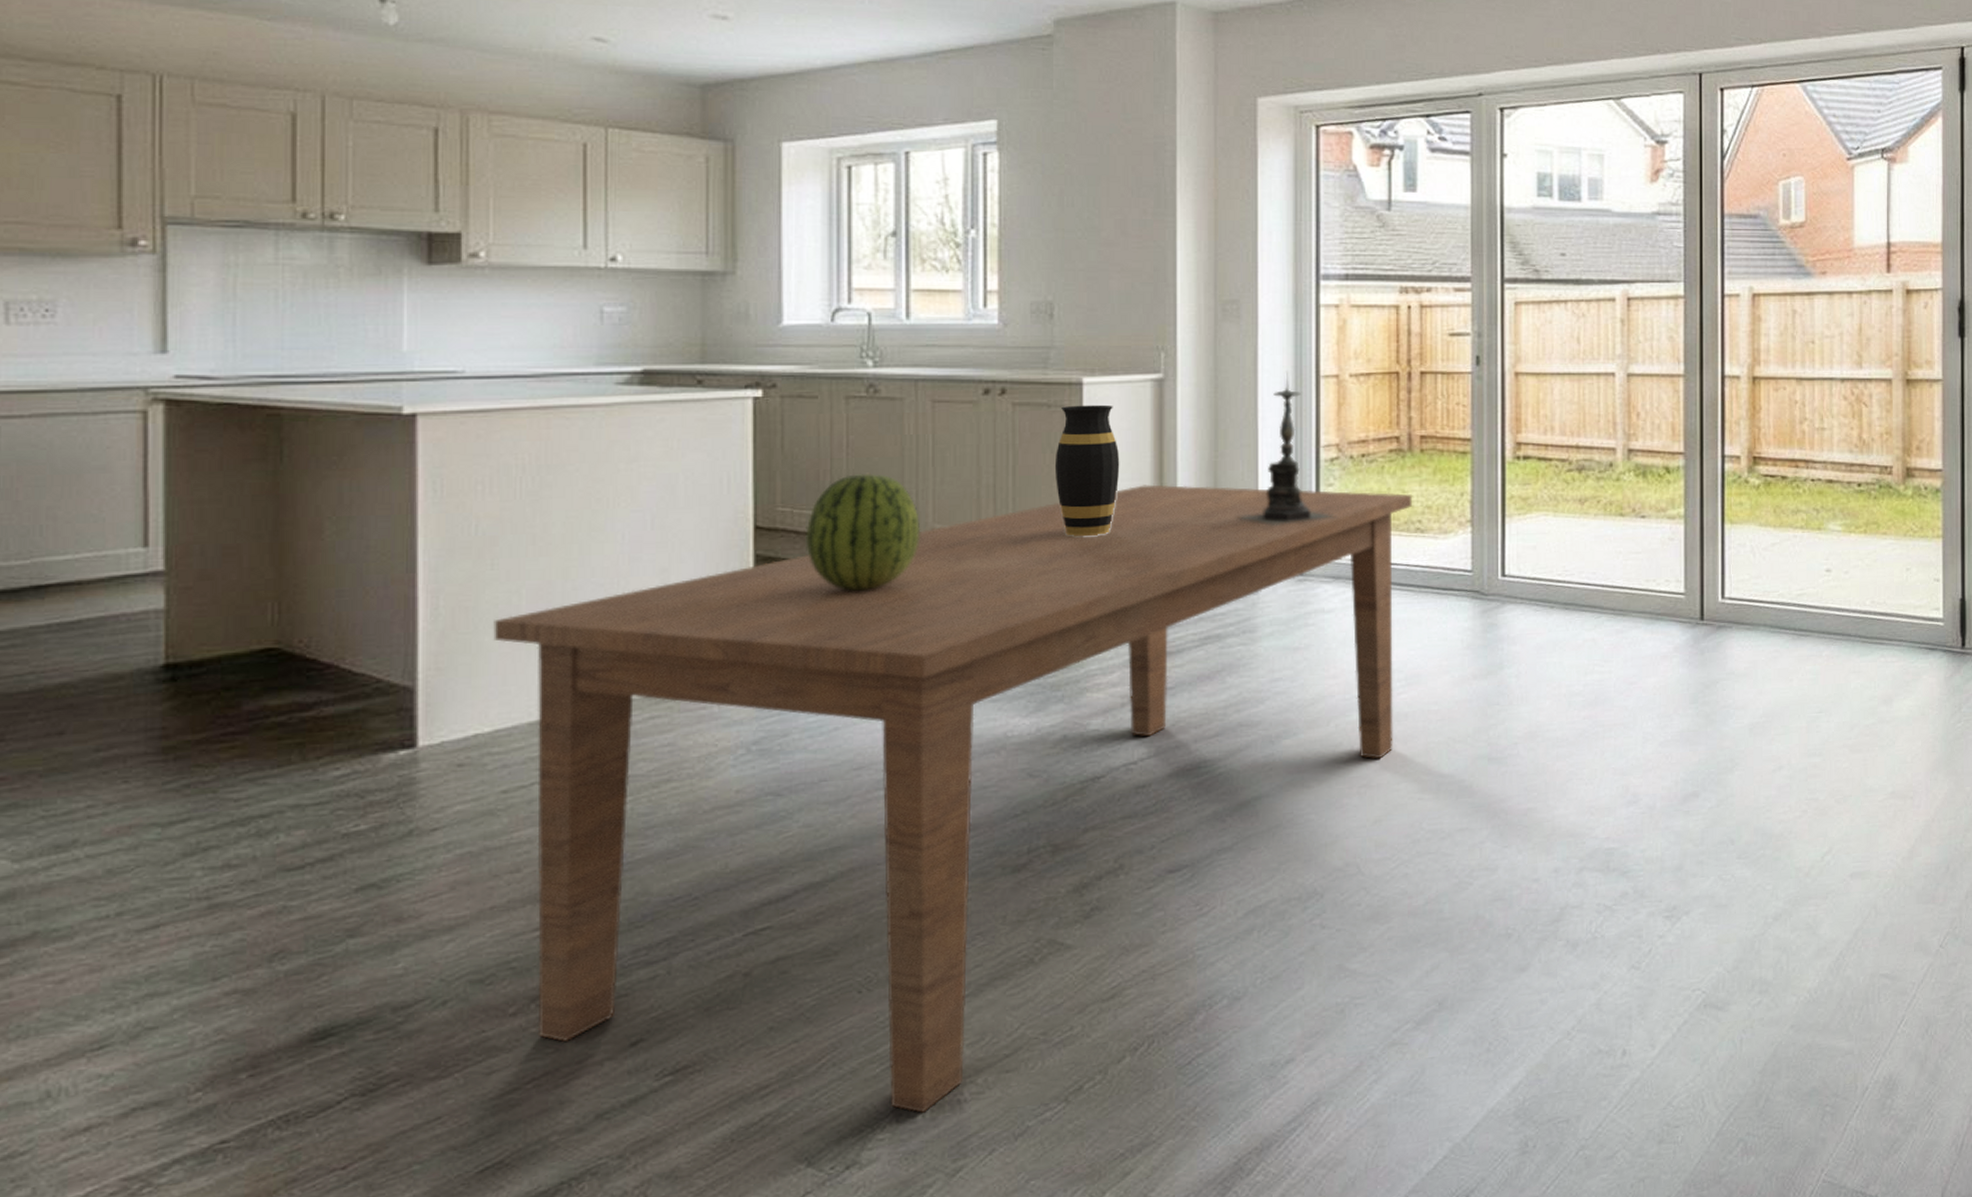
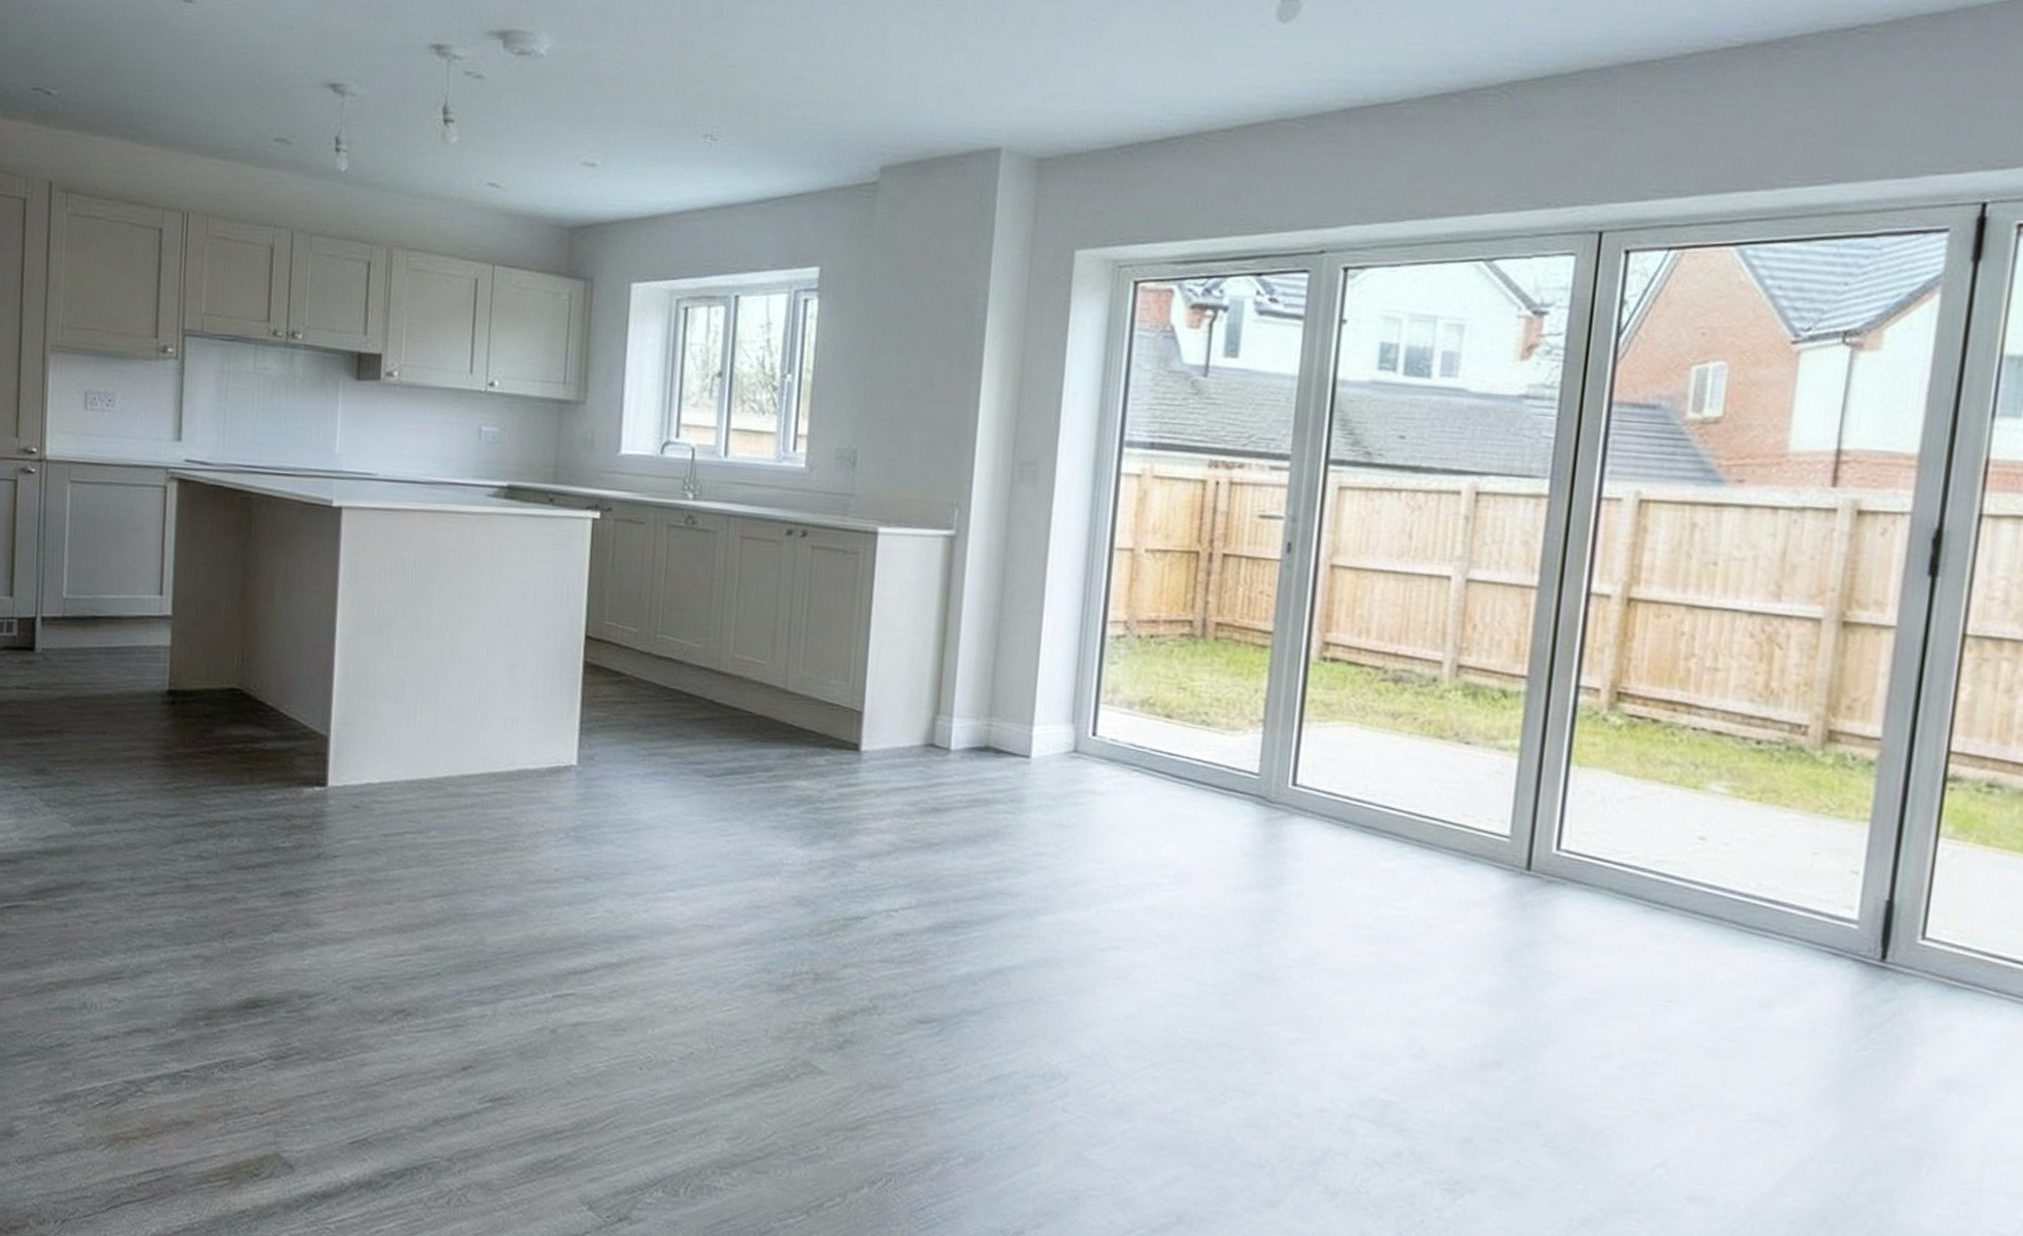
dining table: present [493,484,1413,1113] -> none [385,639,1202,1190]
fruit: present [805,473,921,591] -> none [625,598,723,707]
vase: present [1054,404,1120,536] -> none [845,553,907,684]
candle holder: present [1236,372,1336,526] -> none [1014,541,1117,698]

